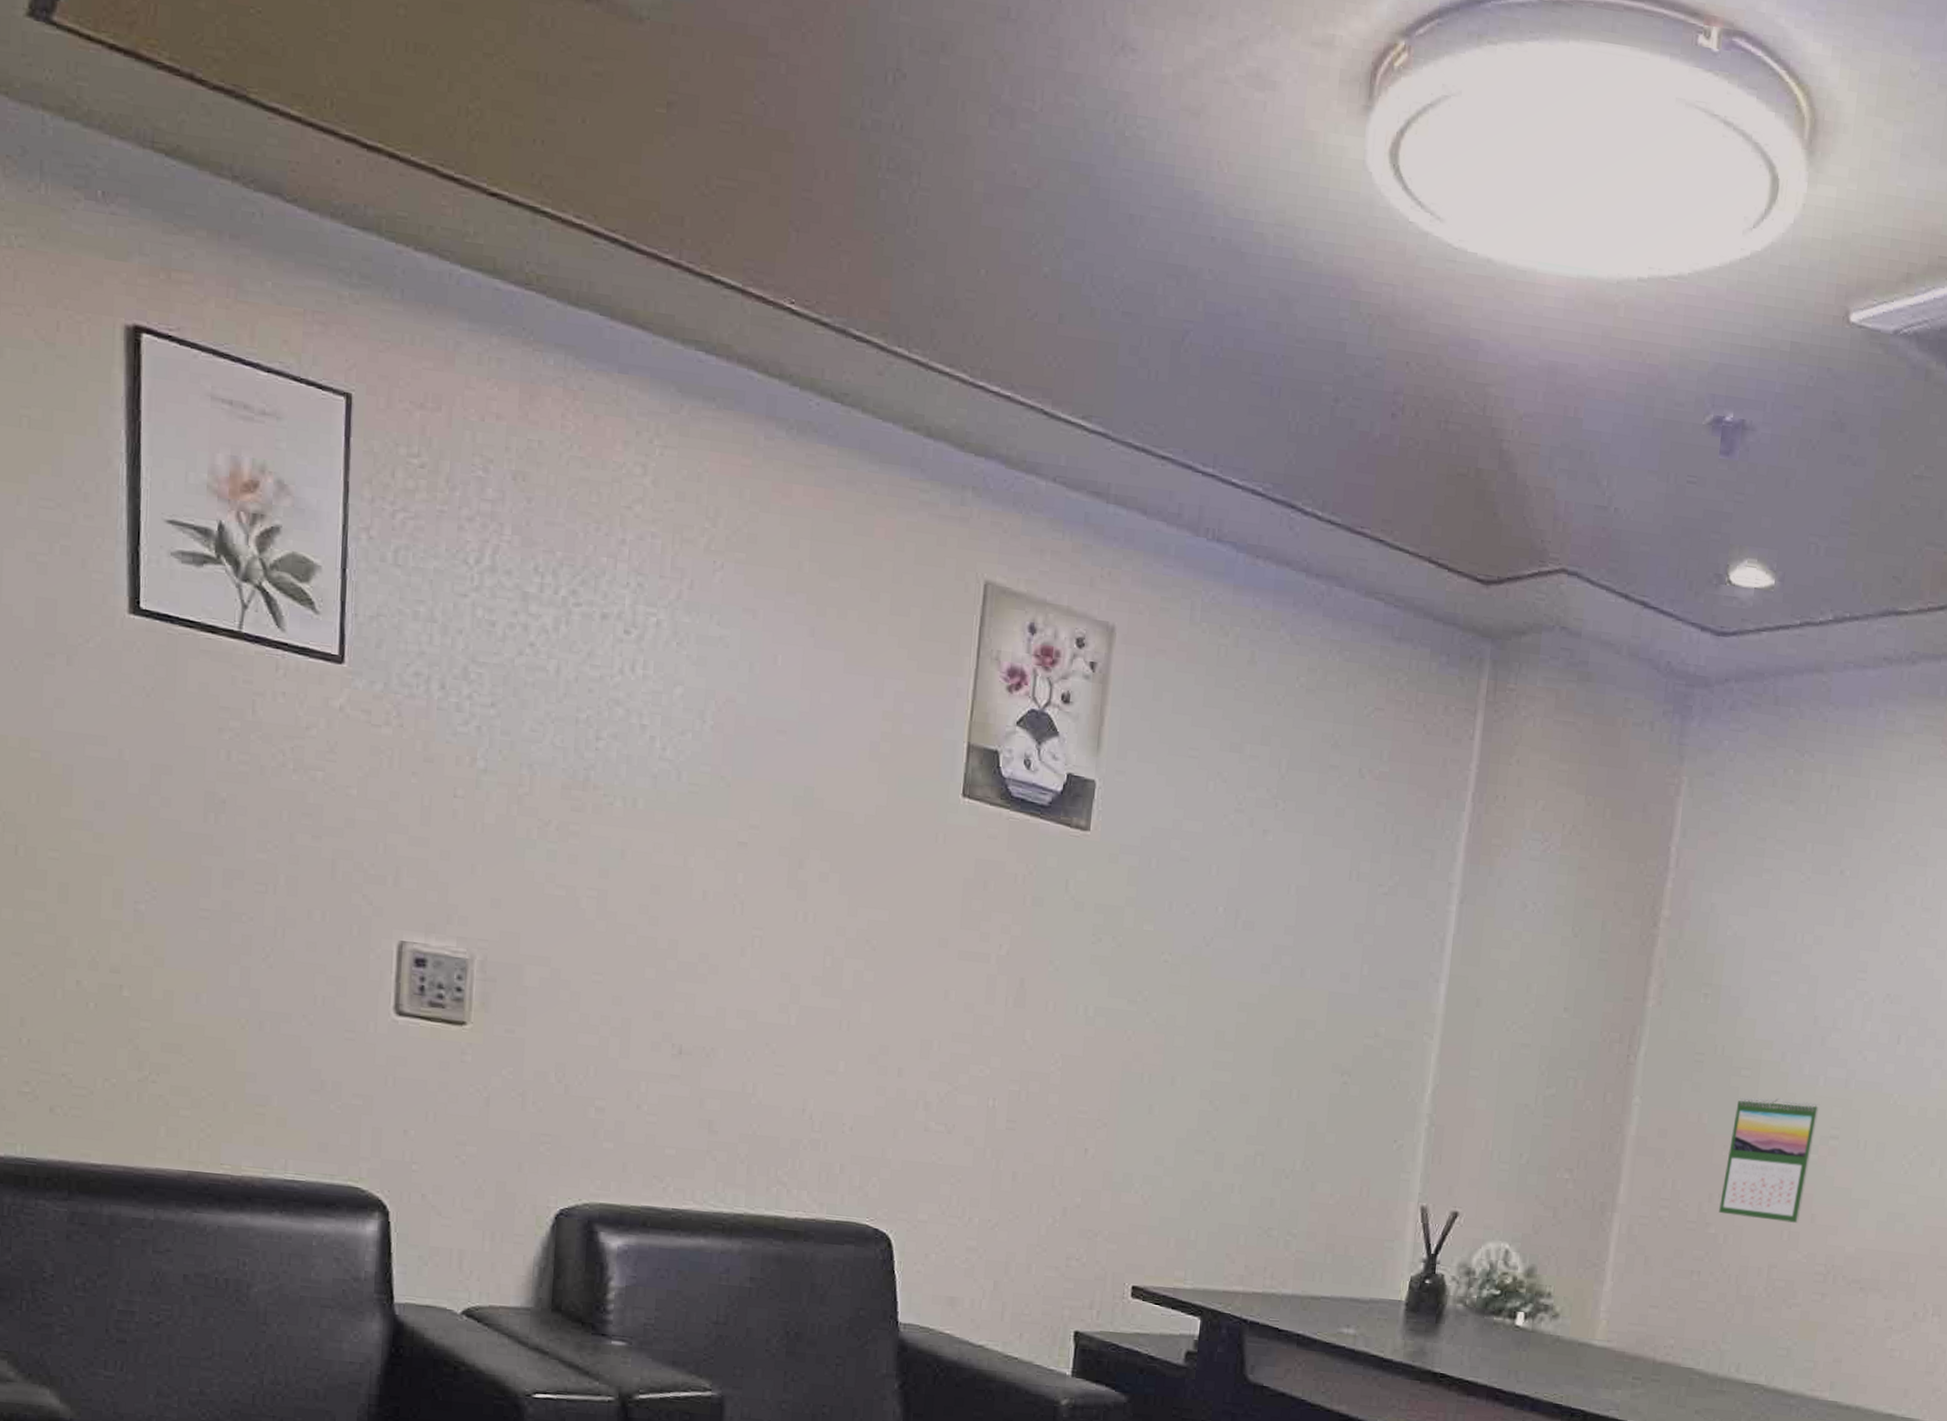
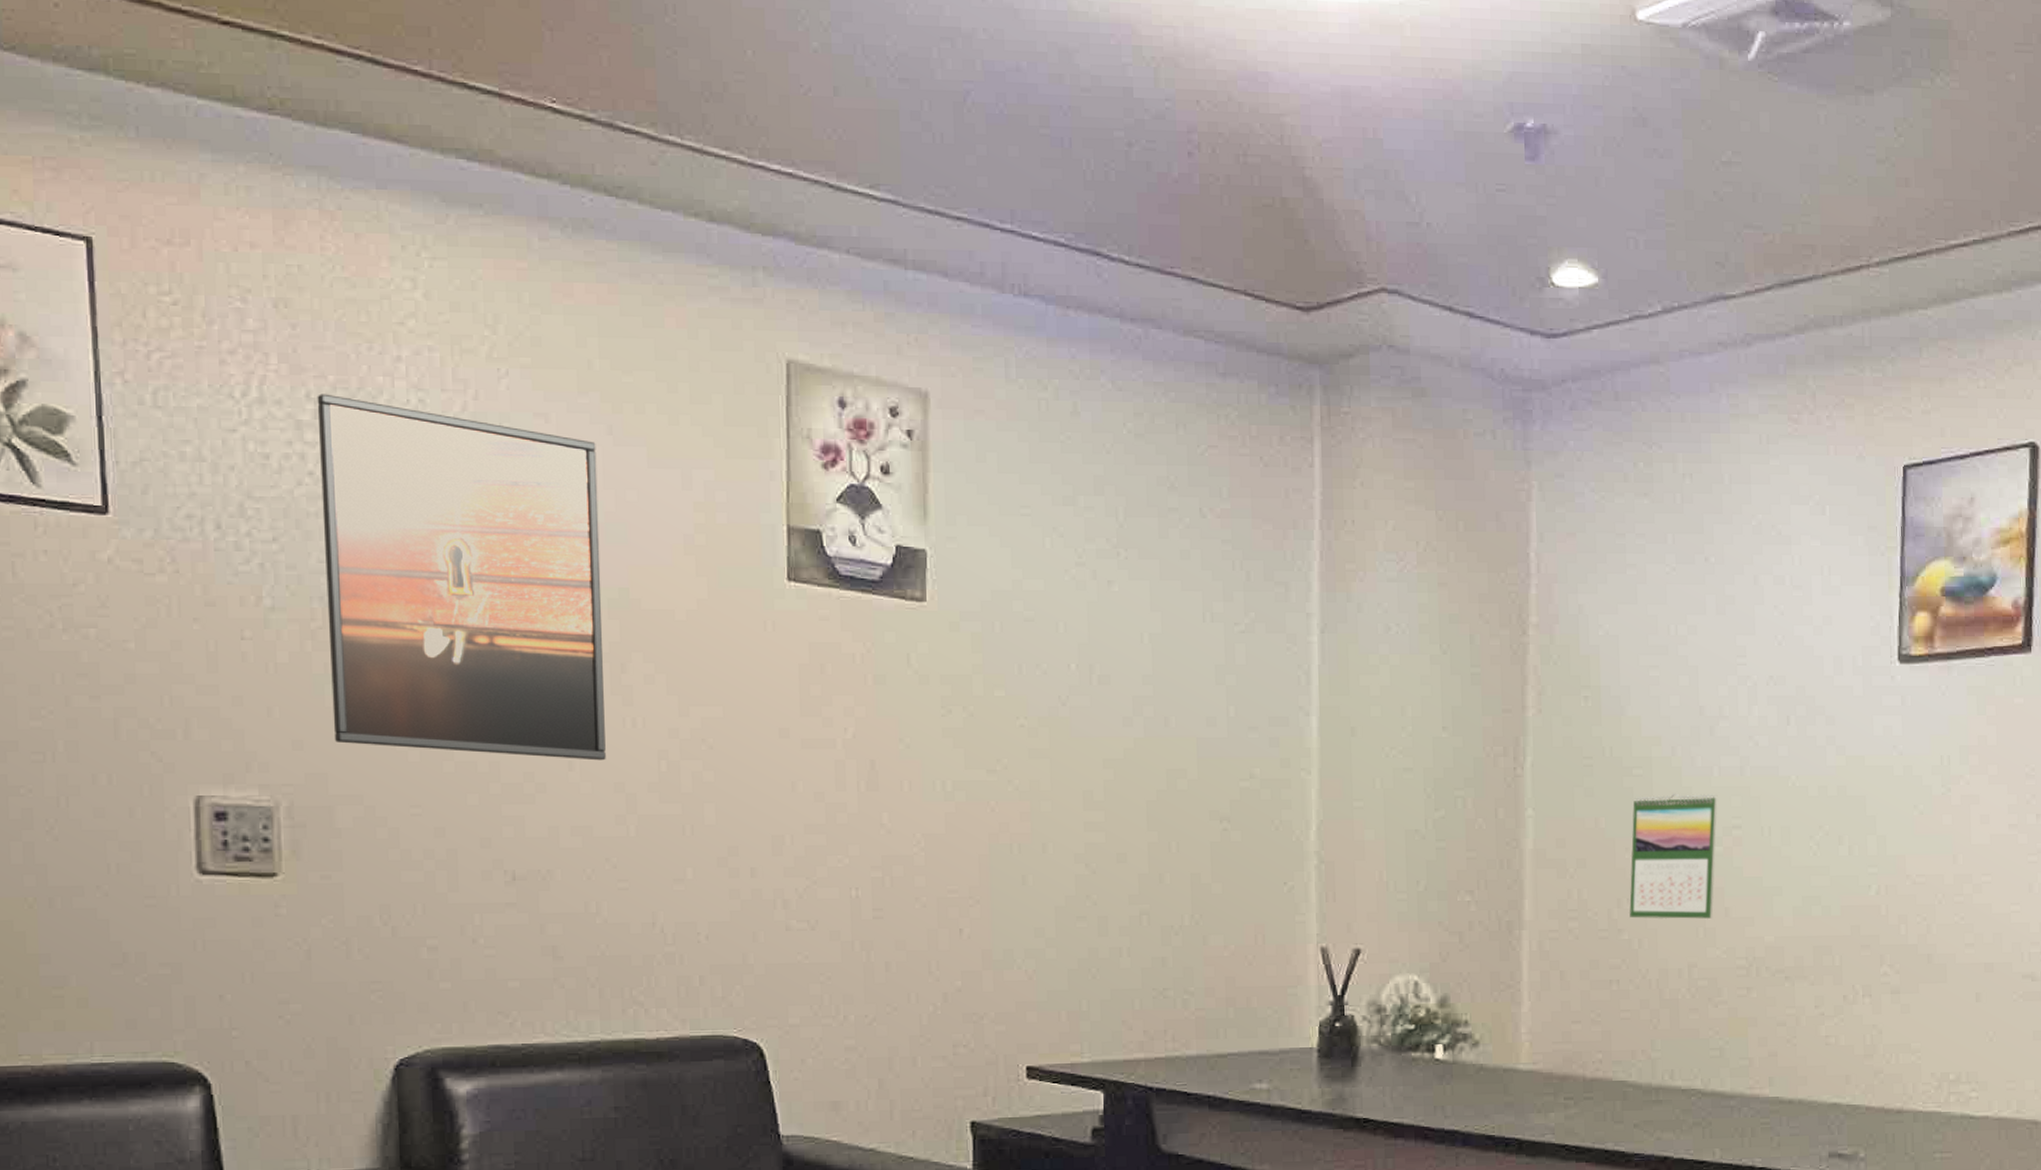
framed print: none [530,568,798,950] -> present [317,394,606,761]

